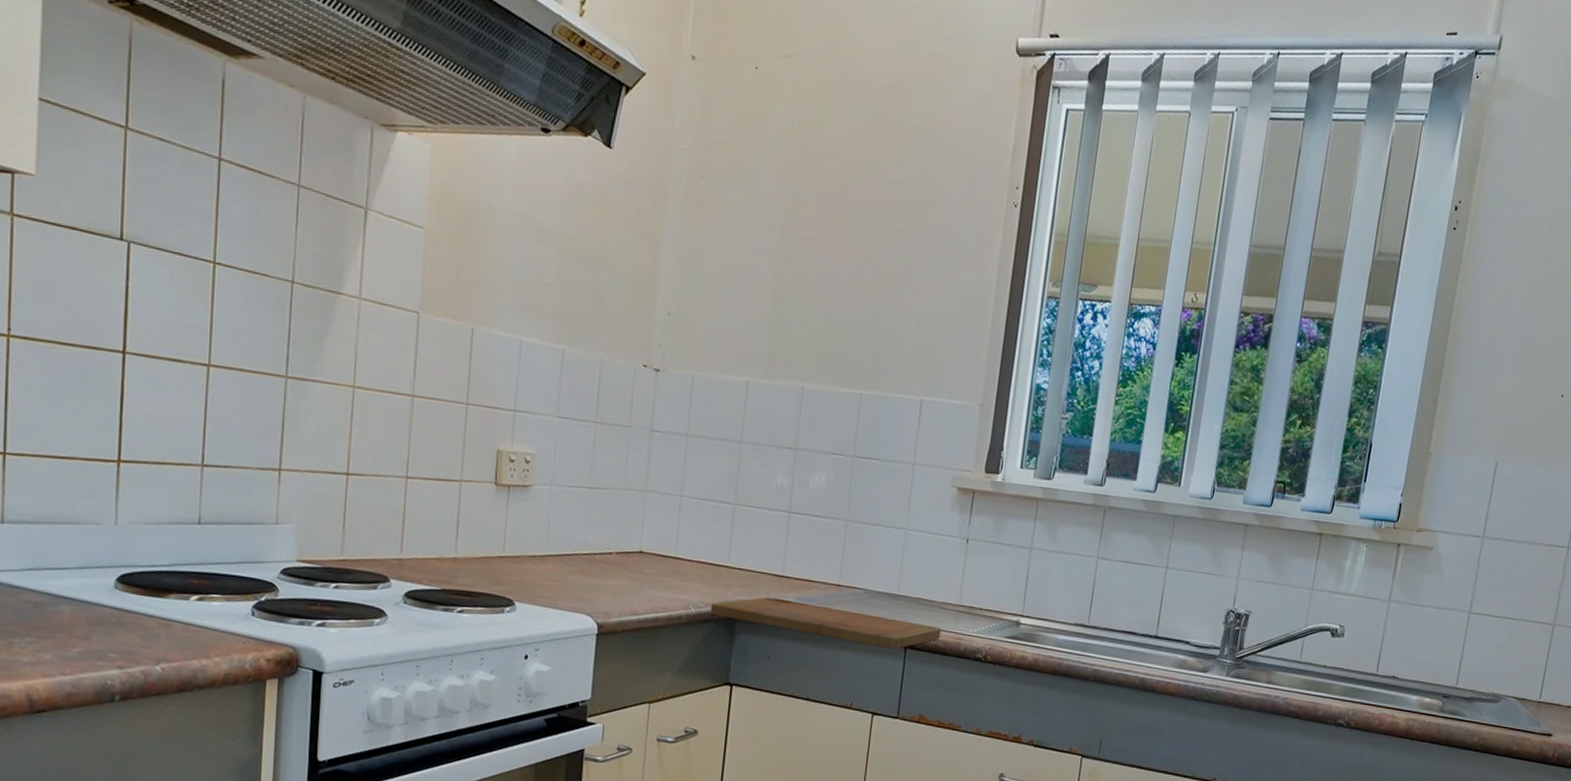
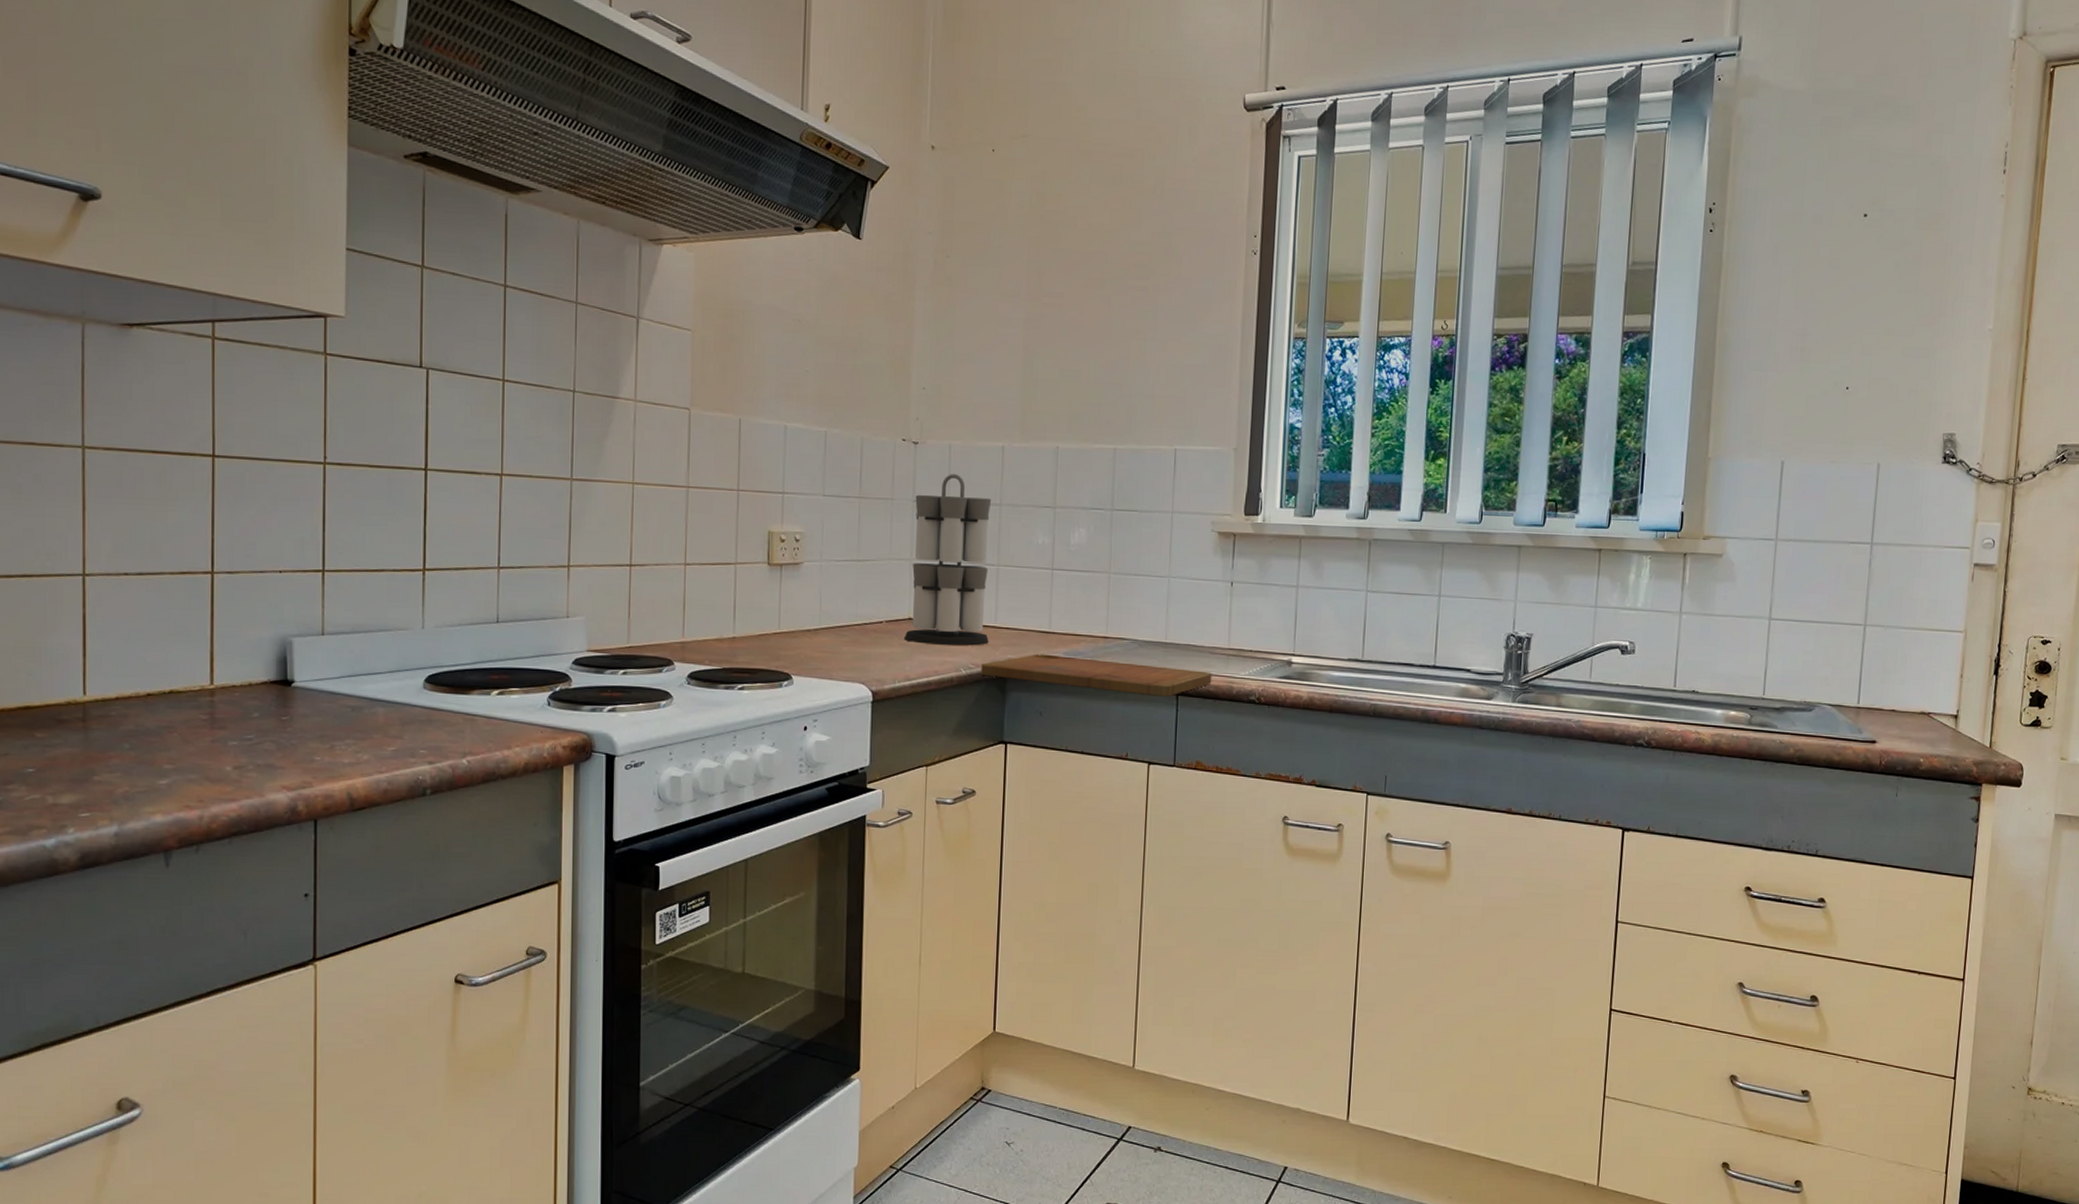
spice rack: none [634,406,732,585] -> present [905,474,992,646]

